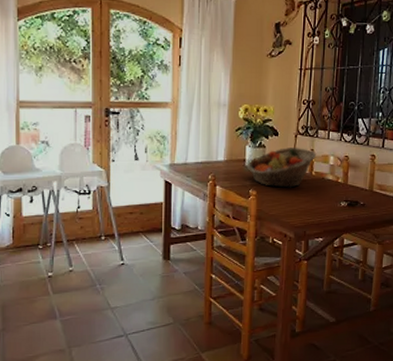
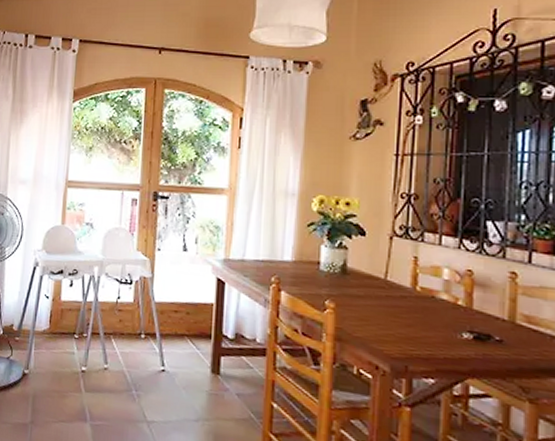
fruit basket: present [247,148,317,188] -> none [323,251,423,305]

